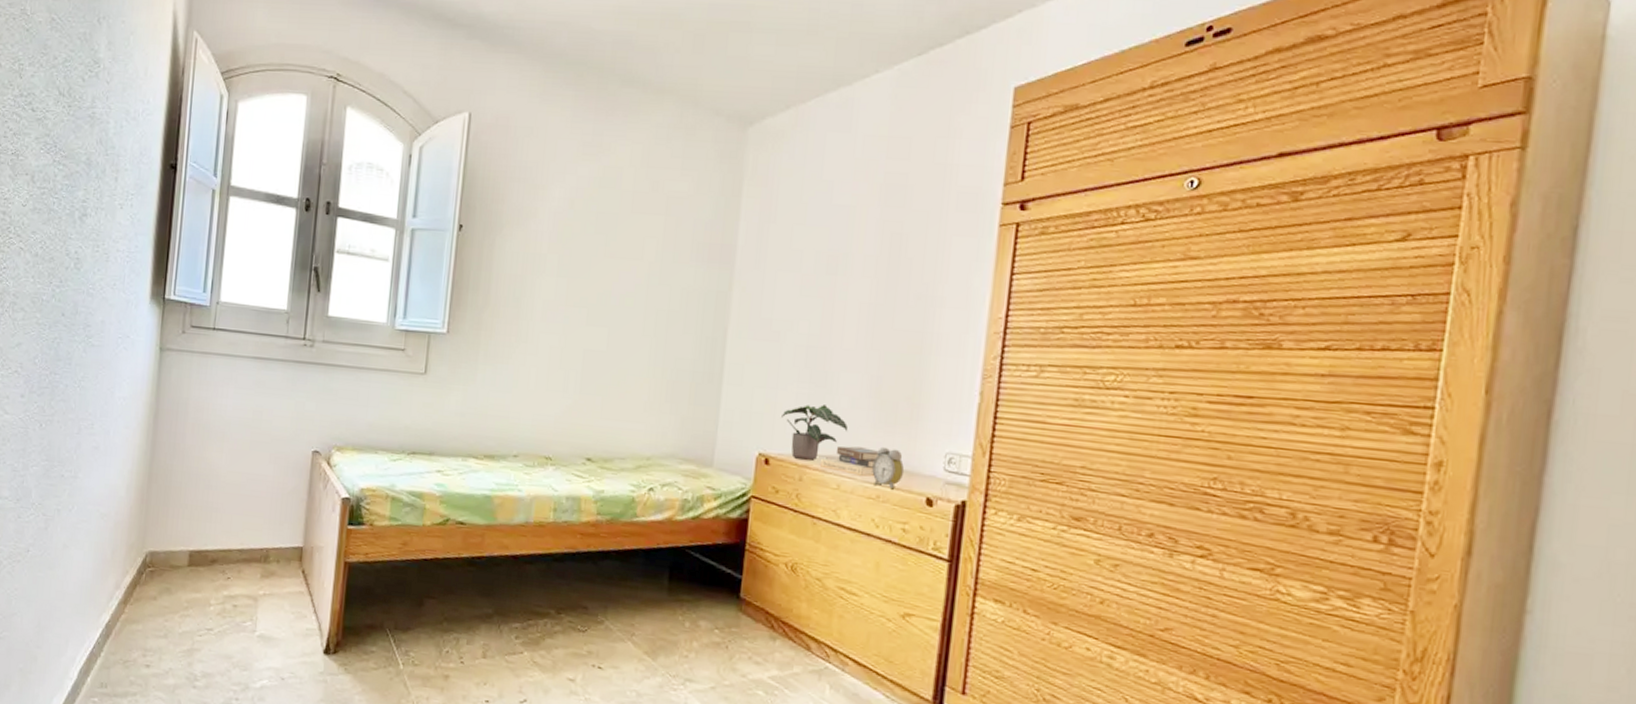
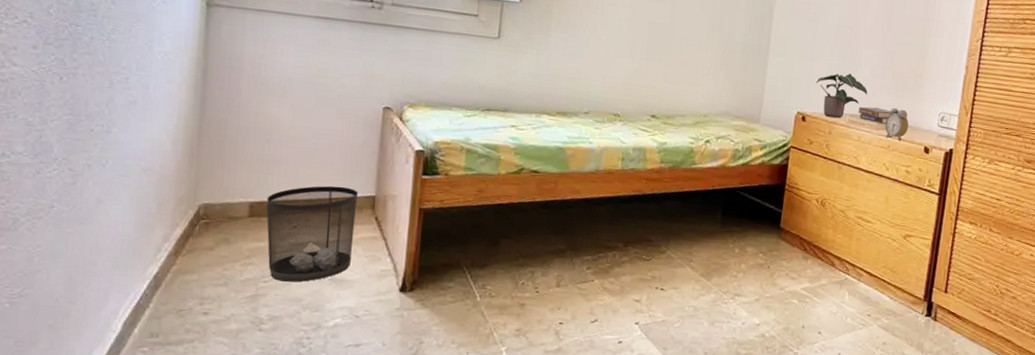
waste bin: none [203,535,287,638] -> present [266,185,359,282]

